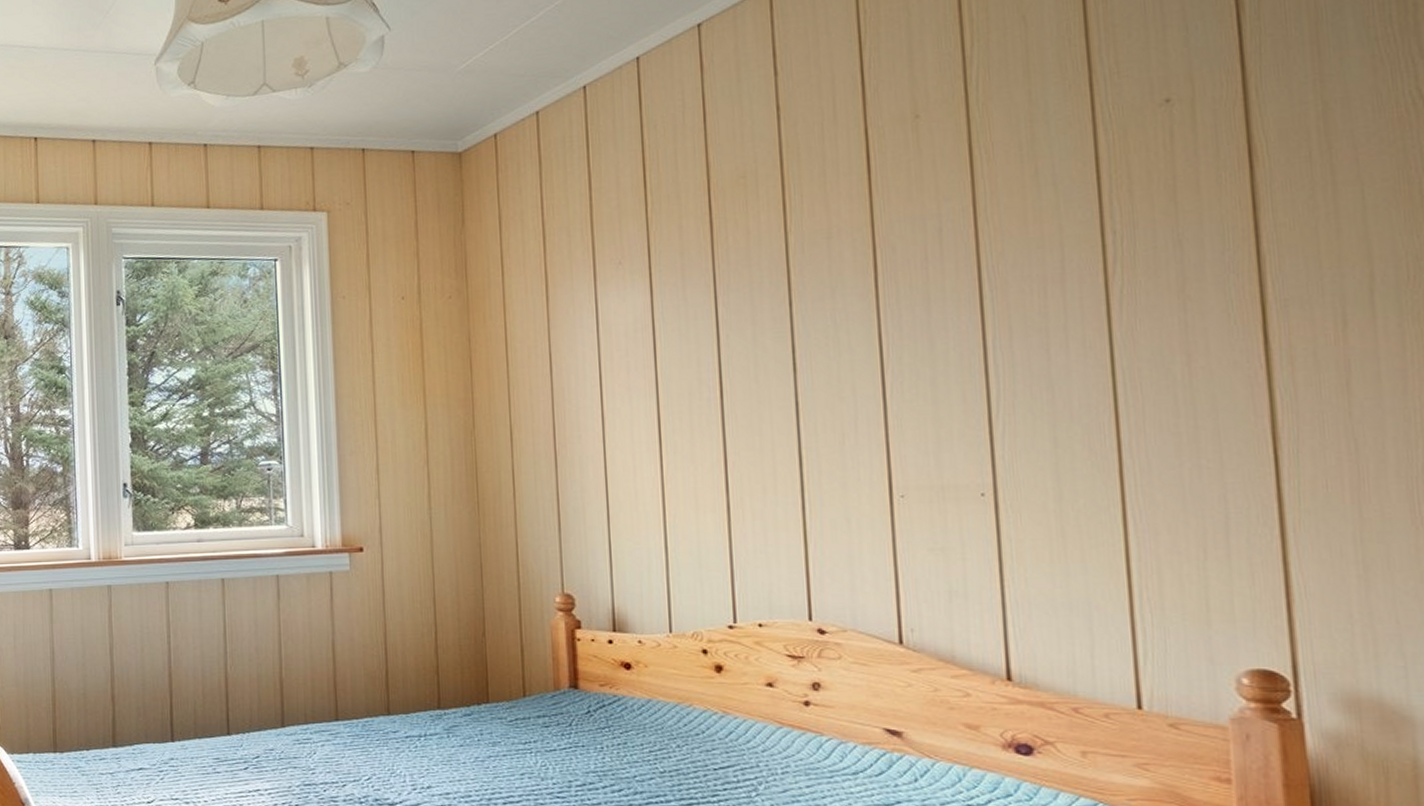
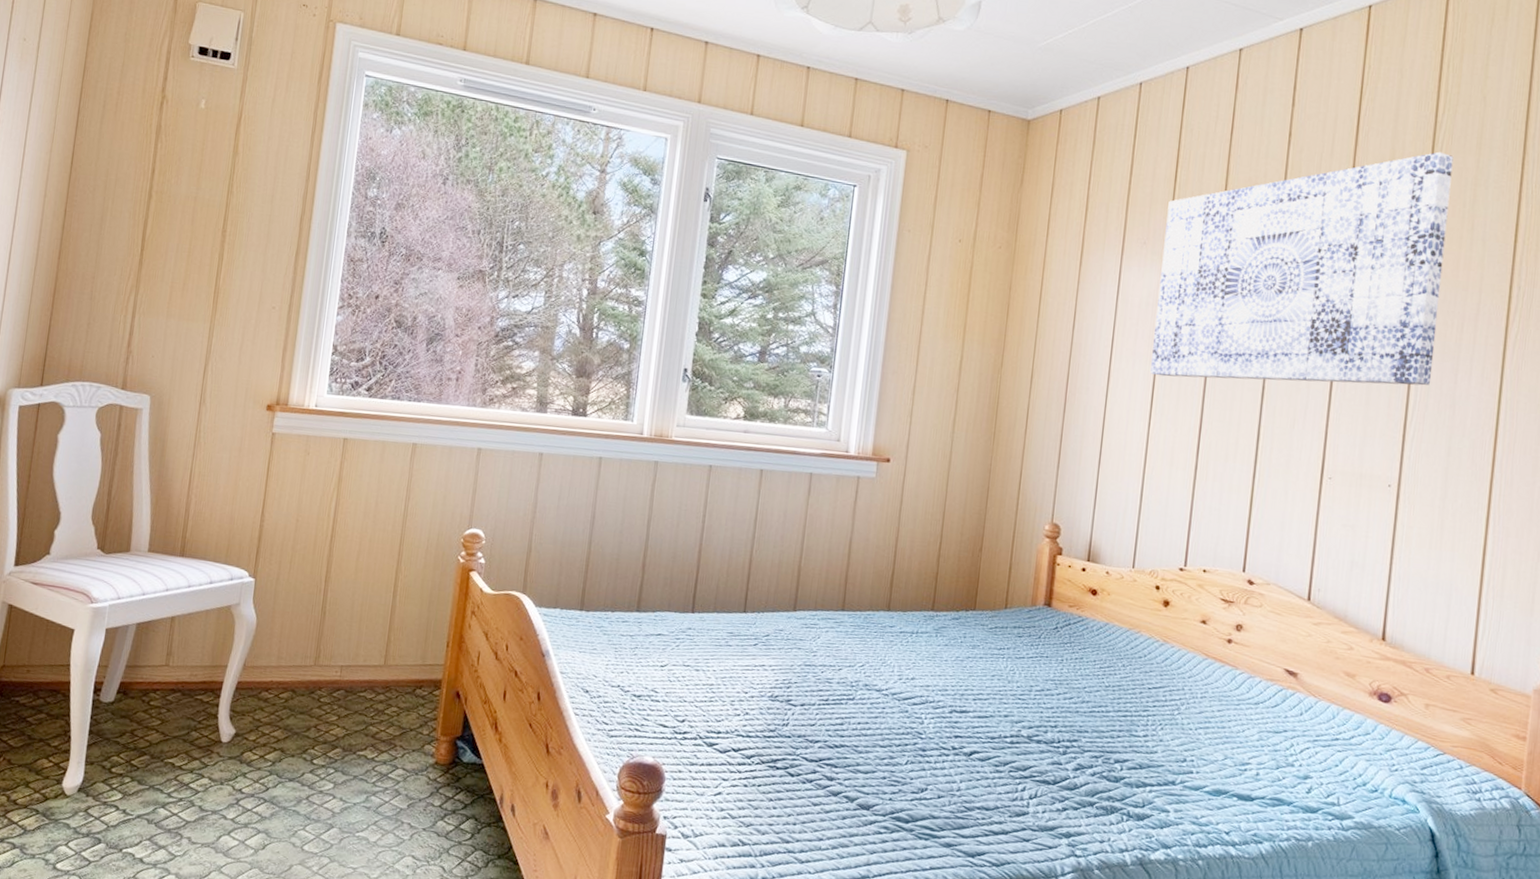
wall art: none [641,91,1014,410] -> present [1150,151,1454,386]

